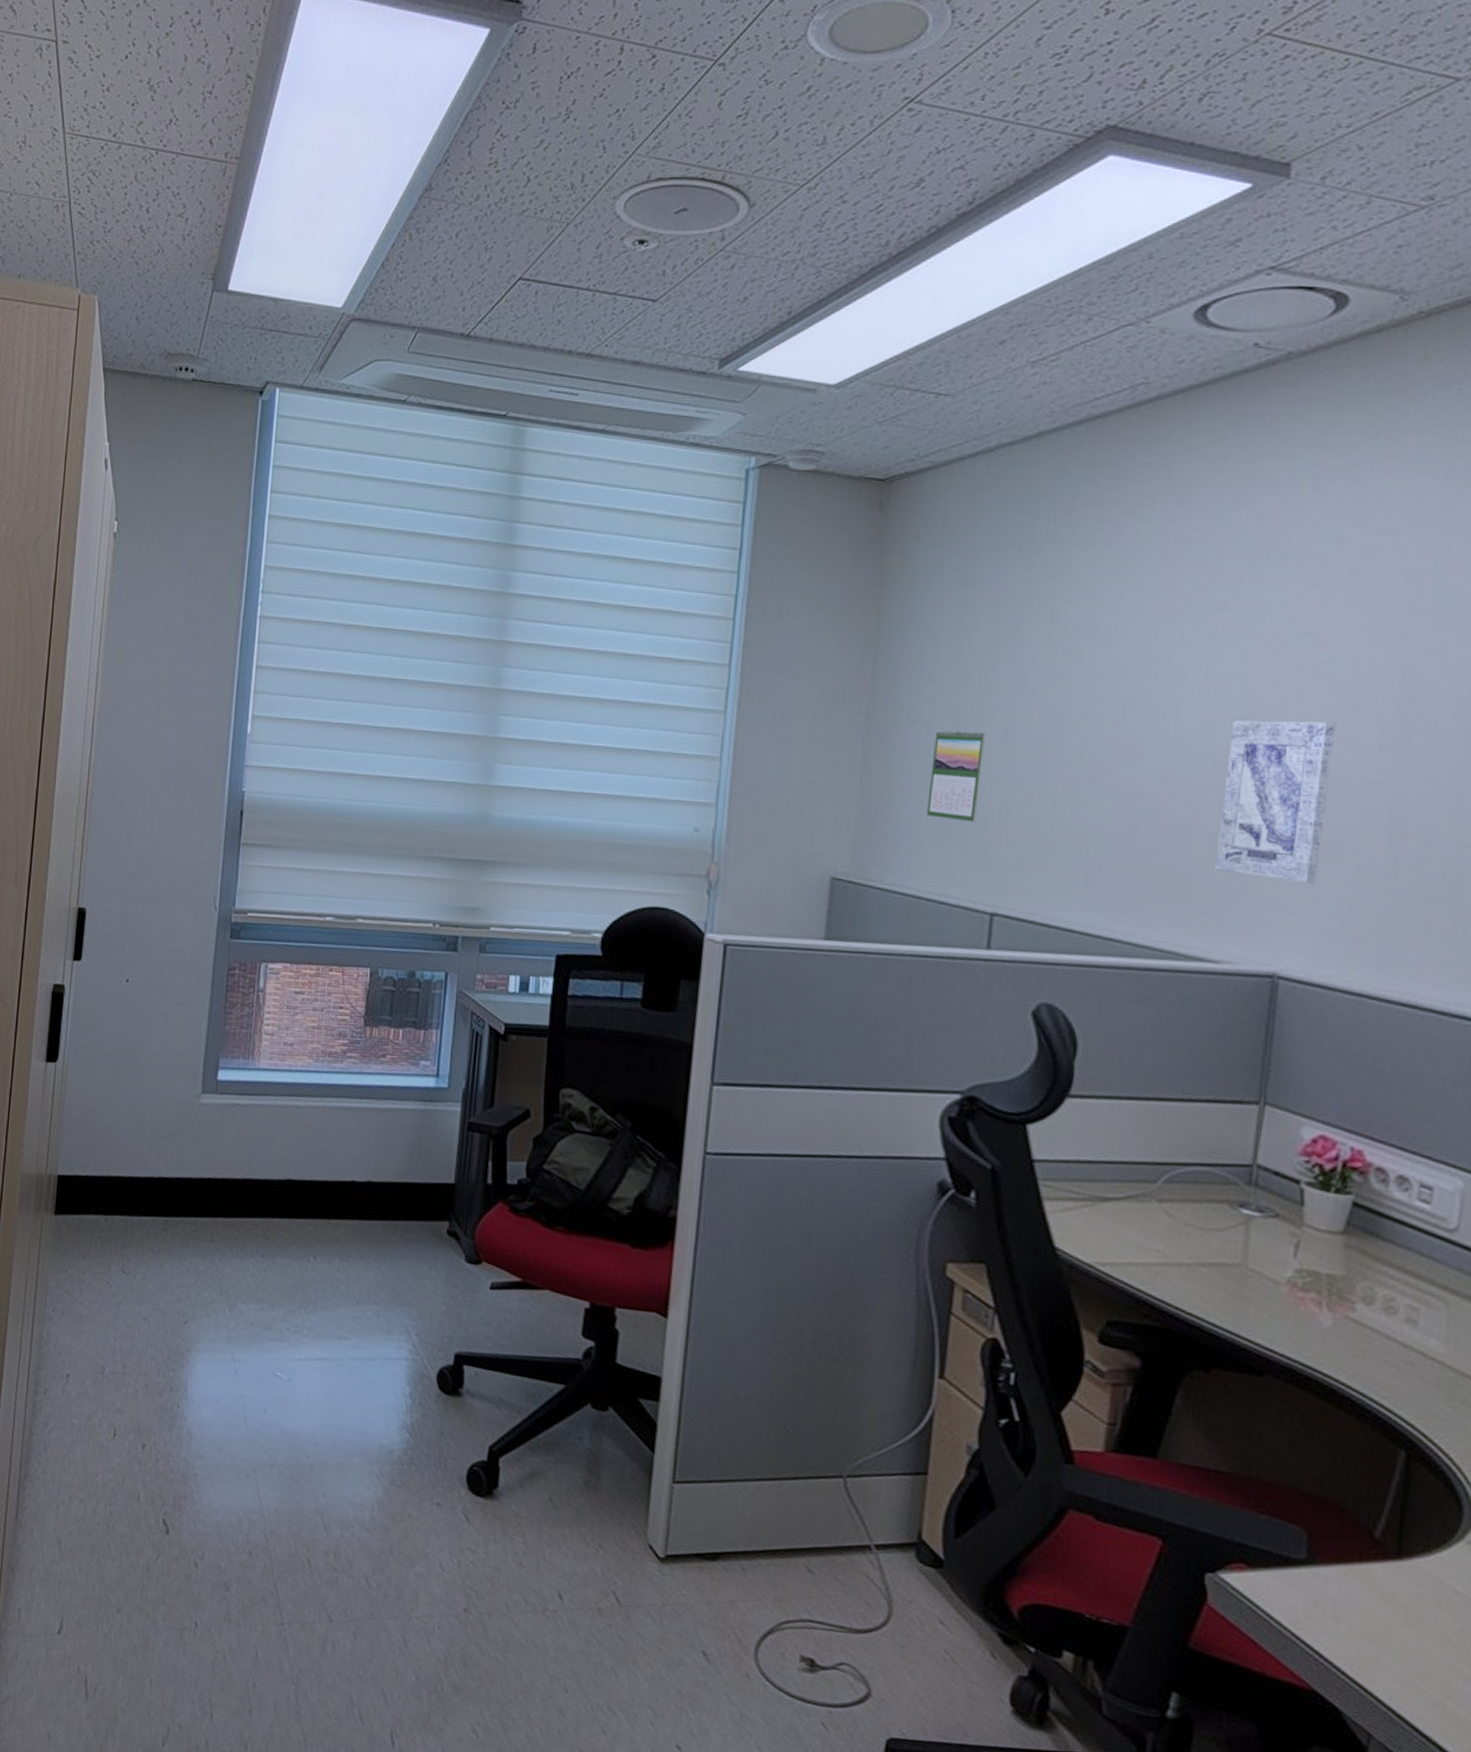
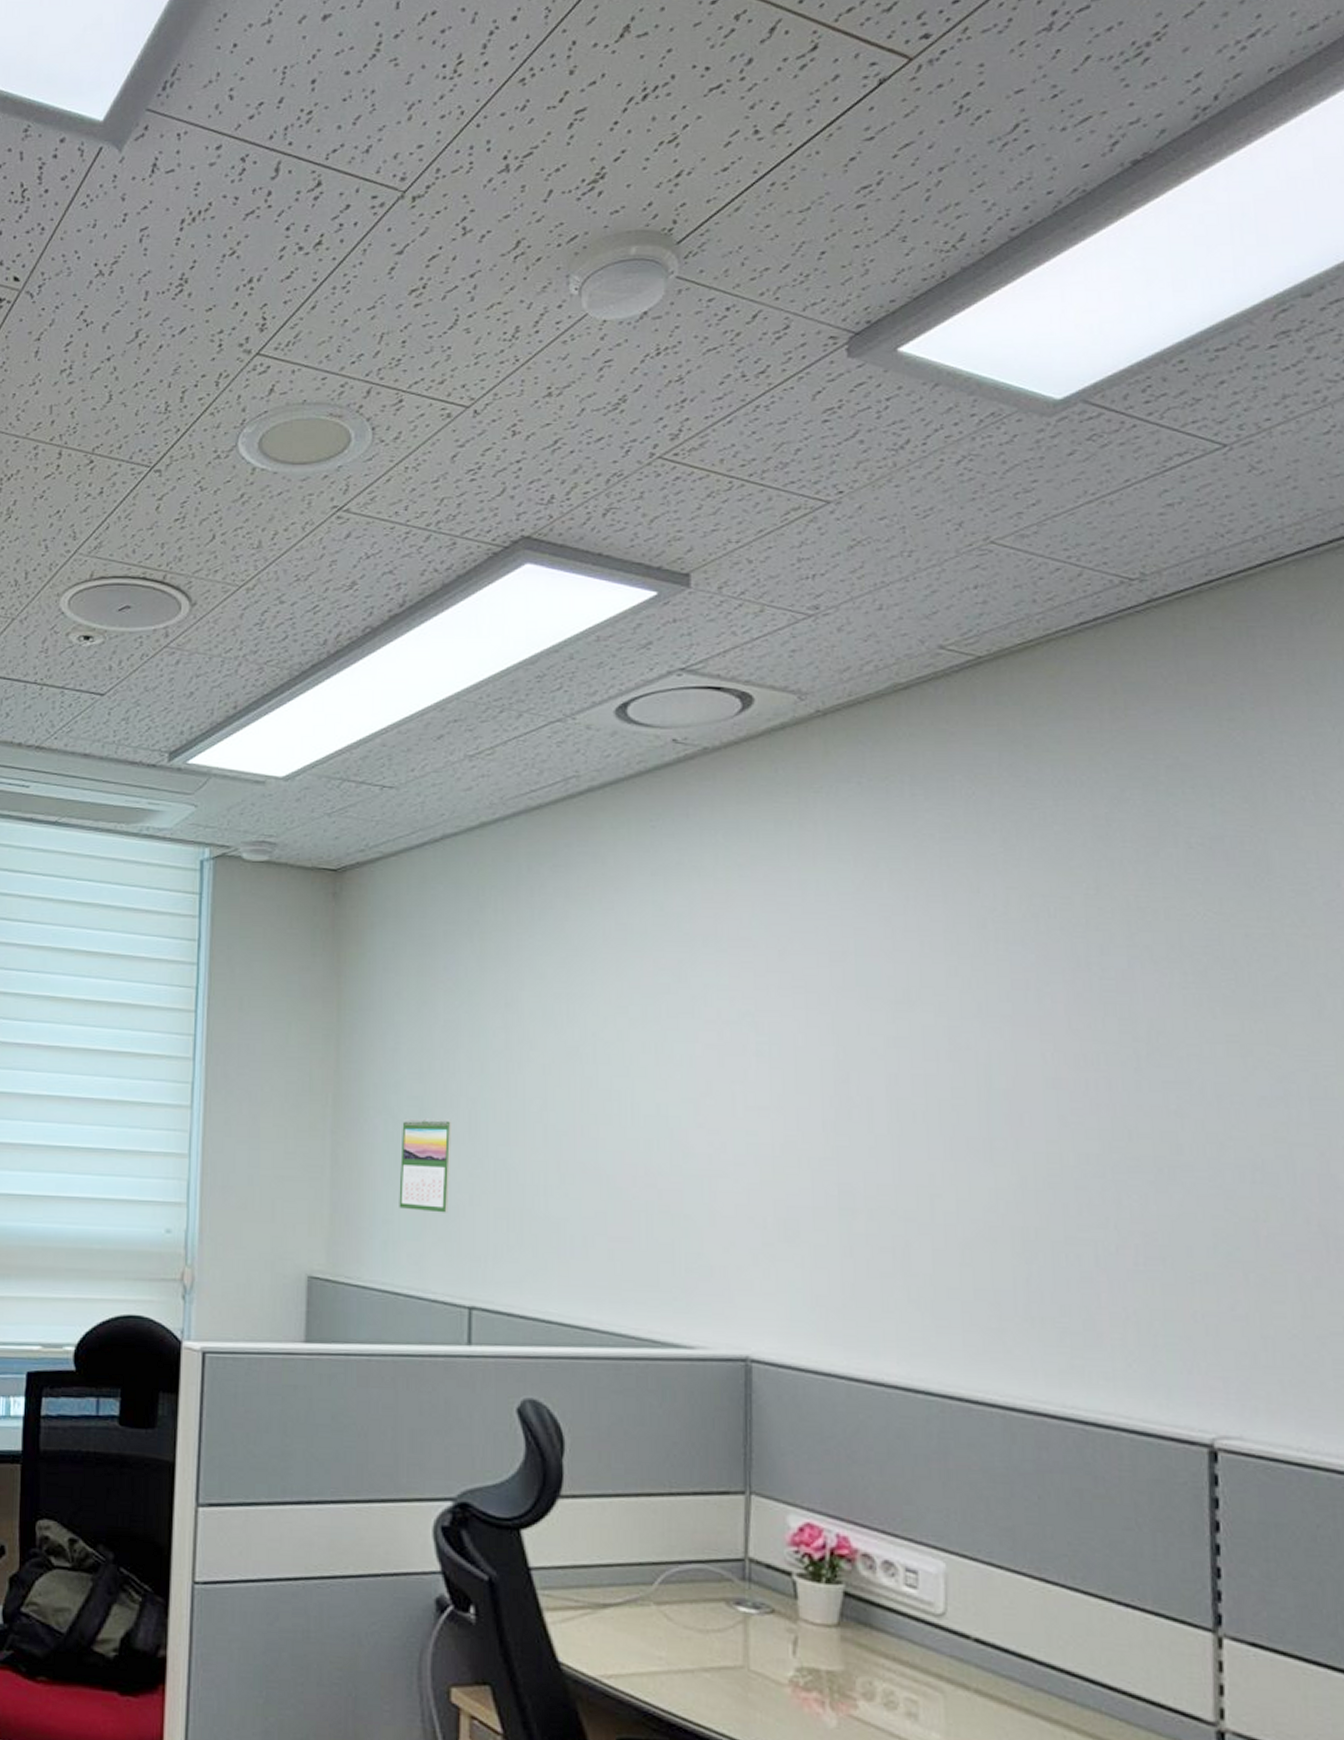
wall art: present [1215,720,1337,885] -> none [681,1101,781,1265]

